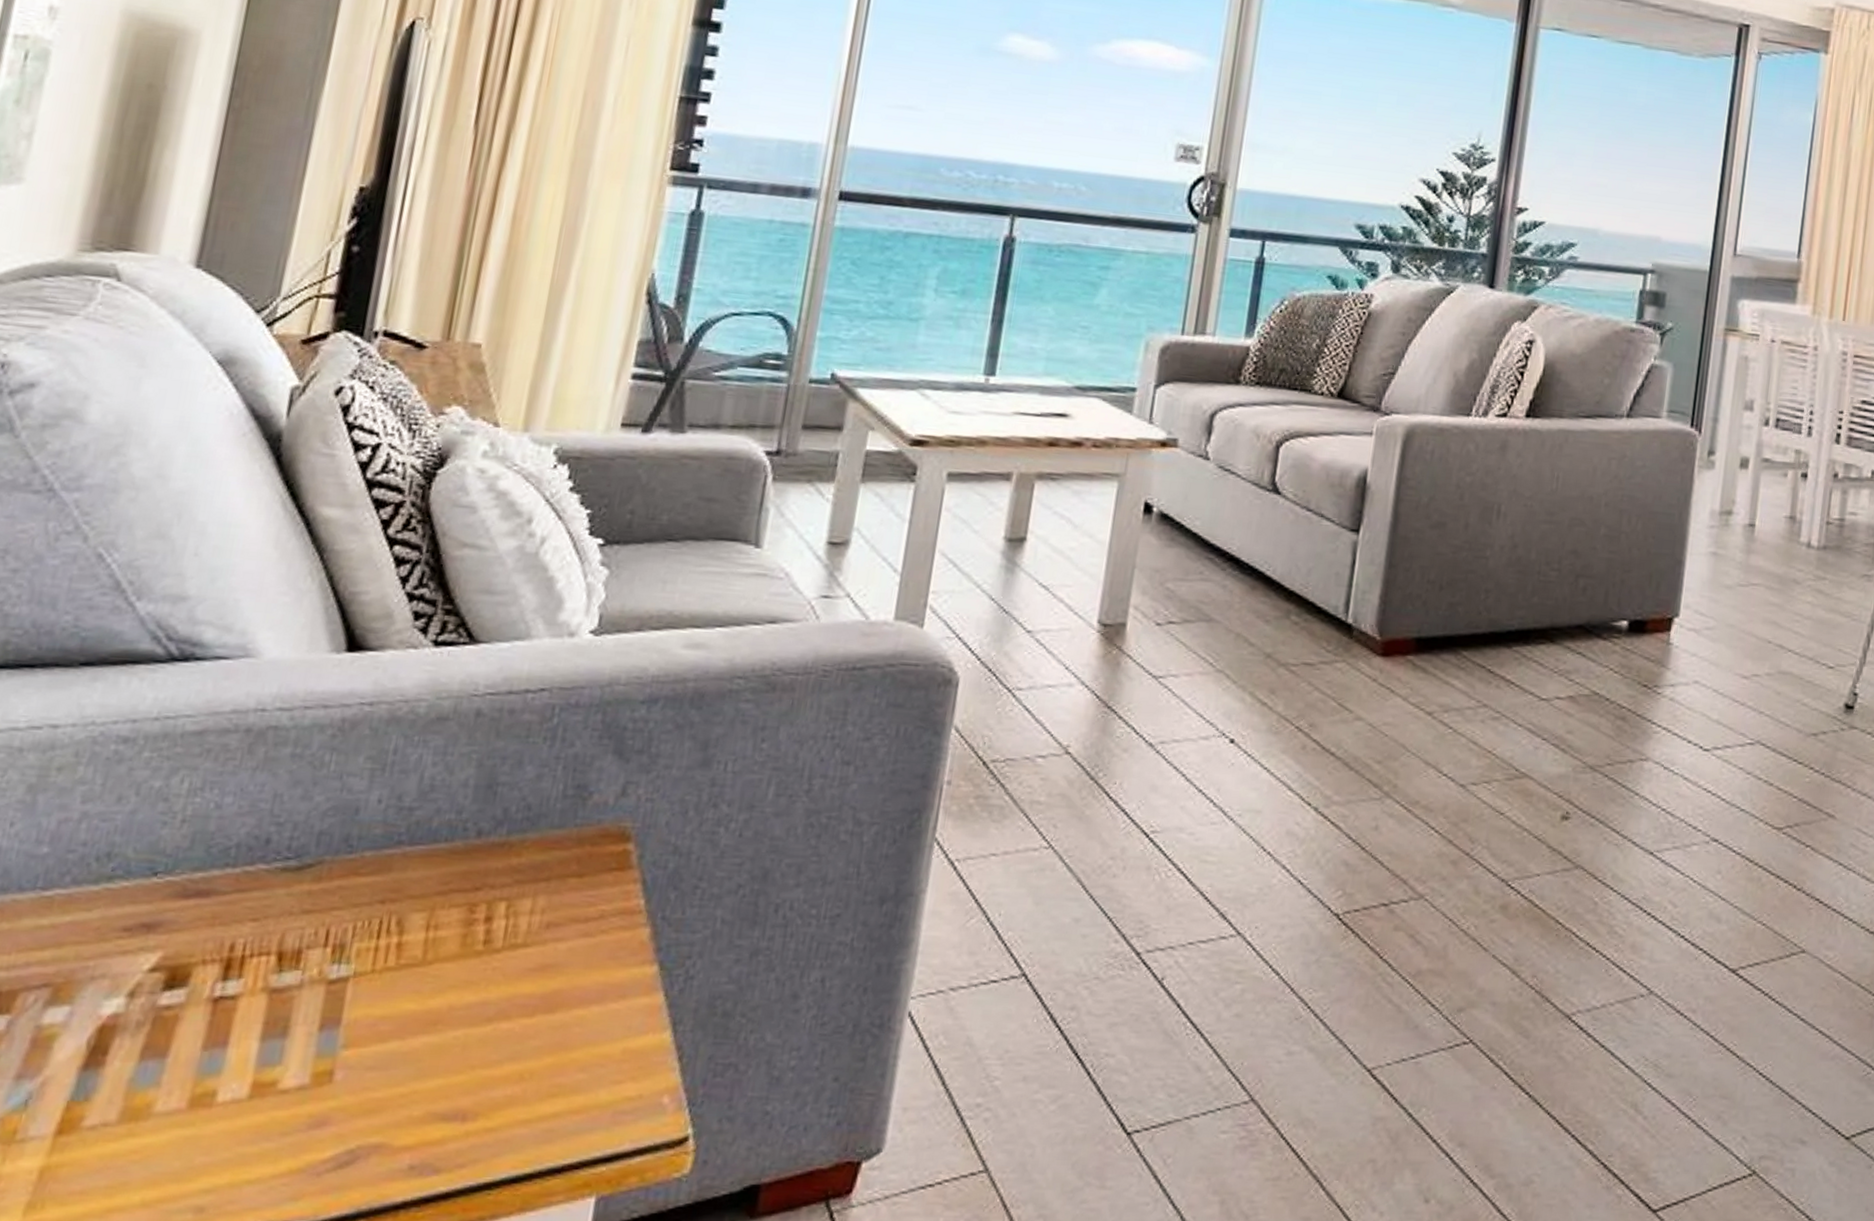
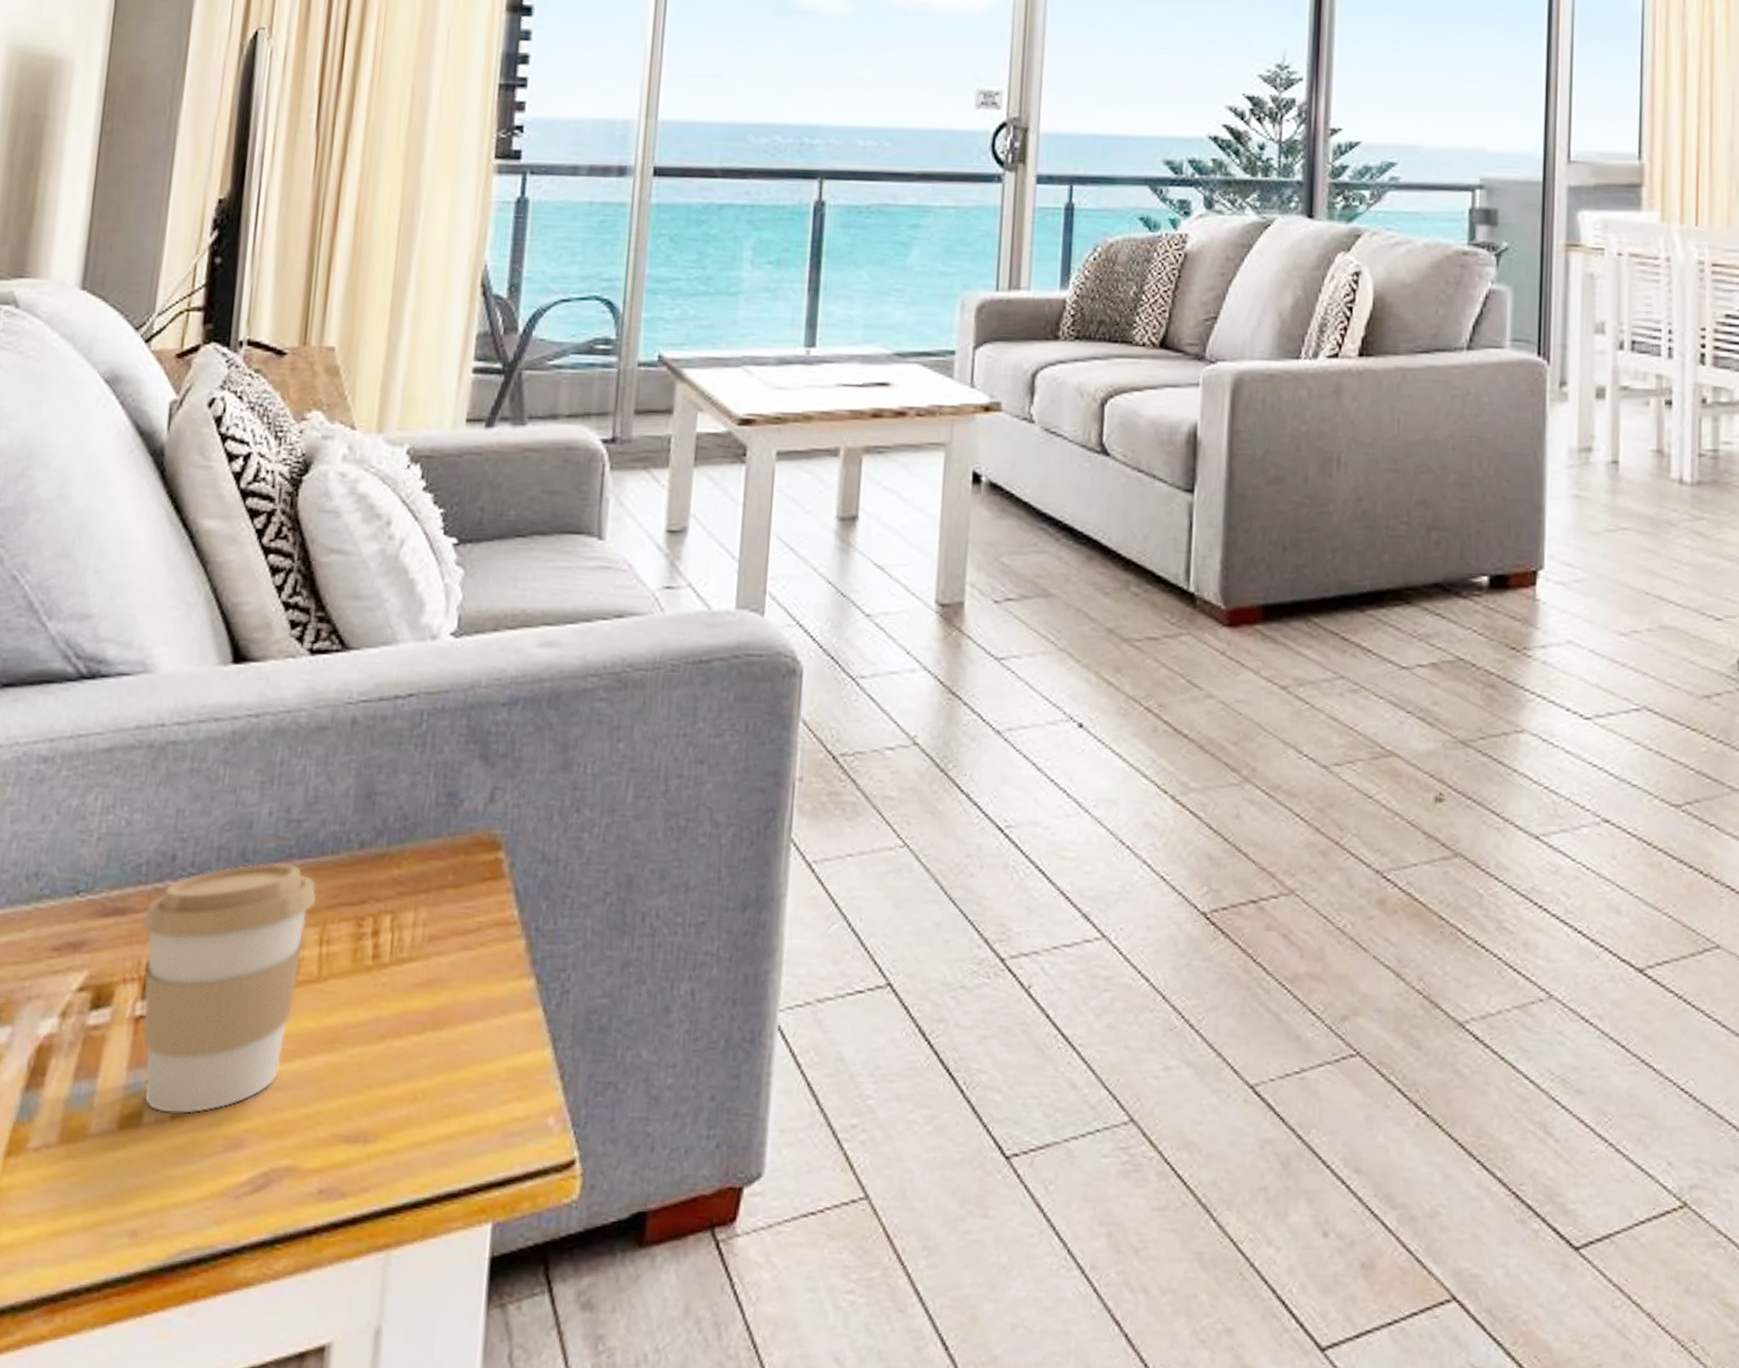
coffee cup: none [219,848,427,1094] -> present [141,862,317,1115]

